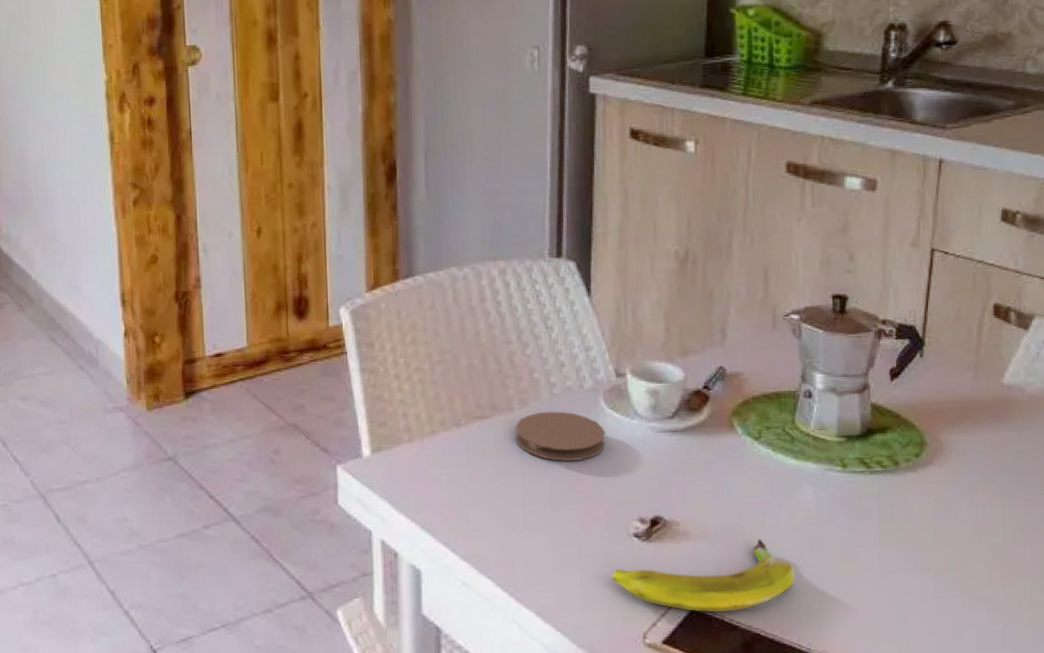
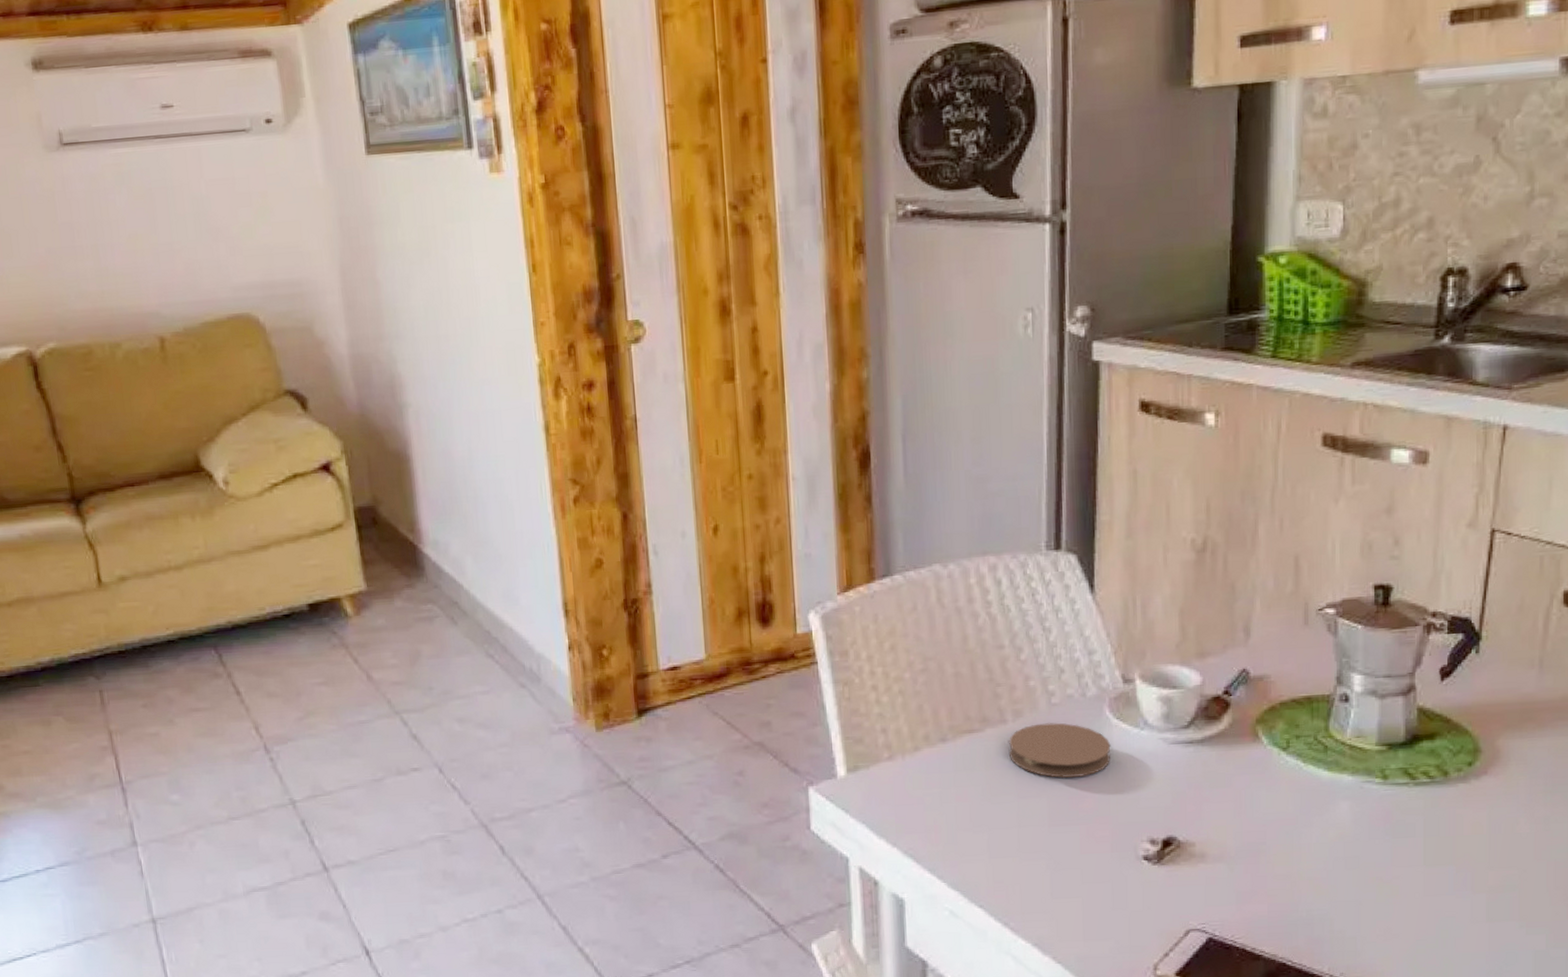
banana: present [612,538,796,612] -> none [1118,859,1328,941]

